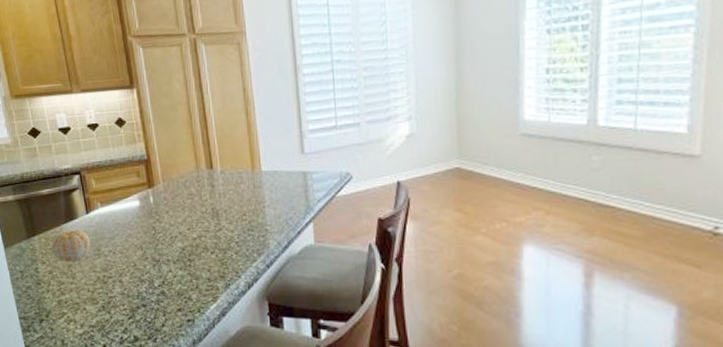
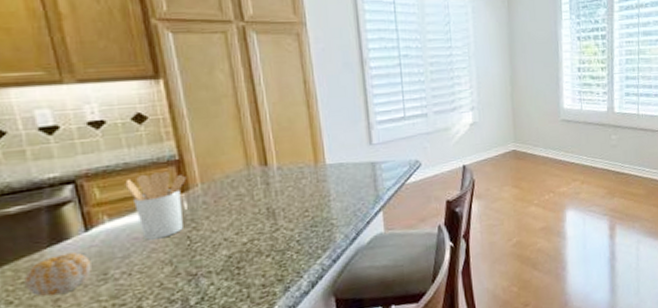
utensil holder: none [111,168,152,226] -> present [125,170,187,240]

